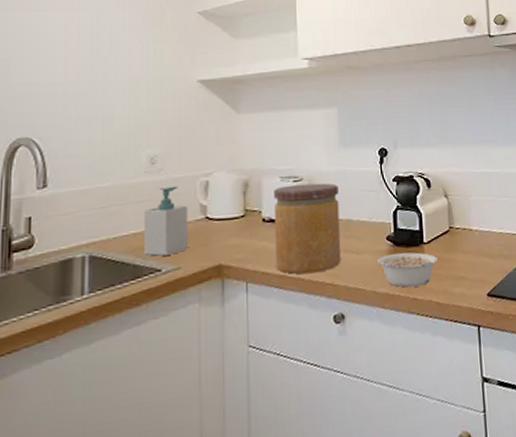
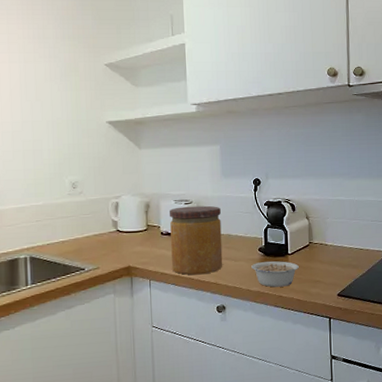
soap bottle: present [143,186,188,257] -> none [69,205,105,259]

